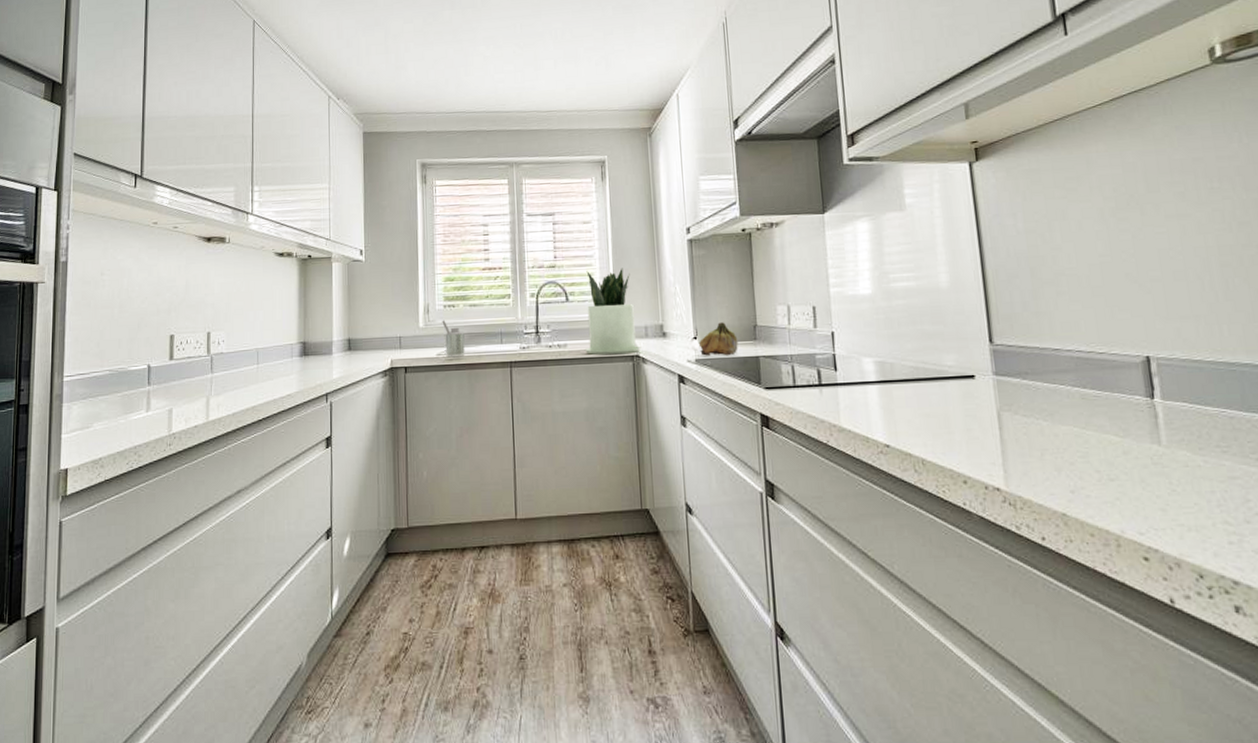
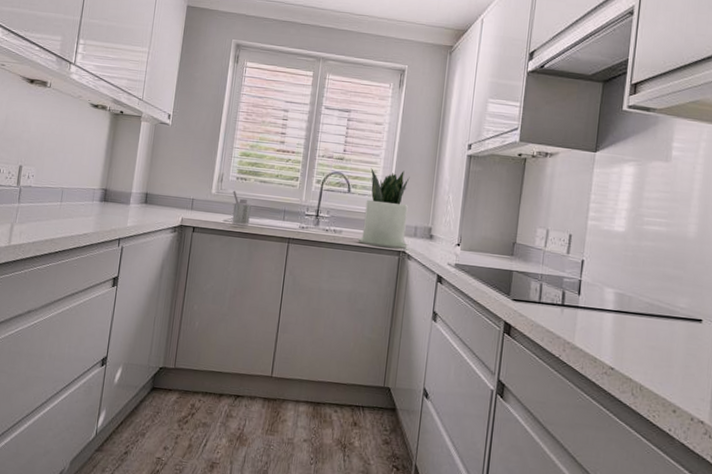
fruit: present [699,322,738,356] -> none [461,234,497,266]

